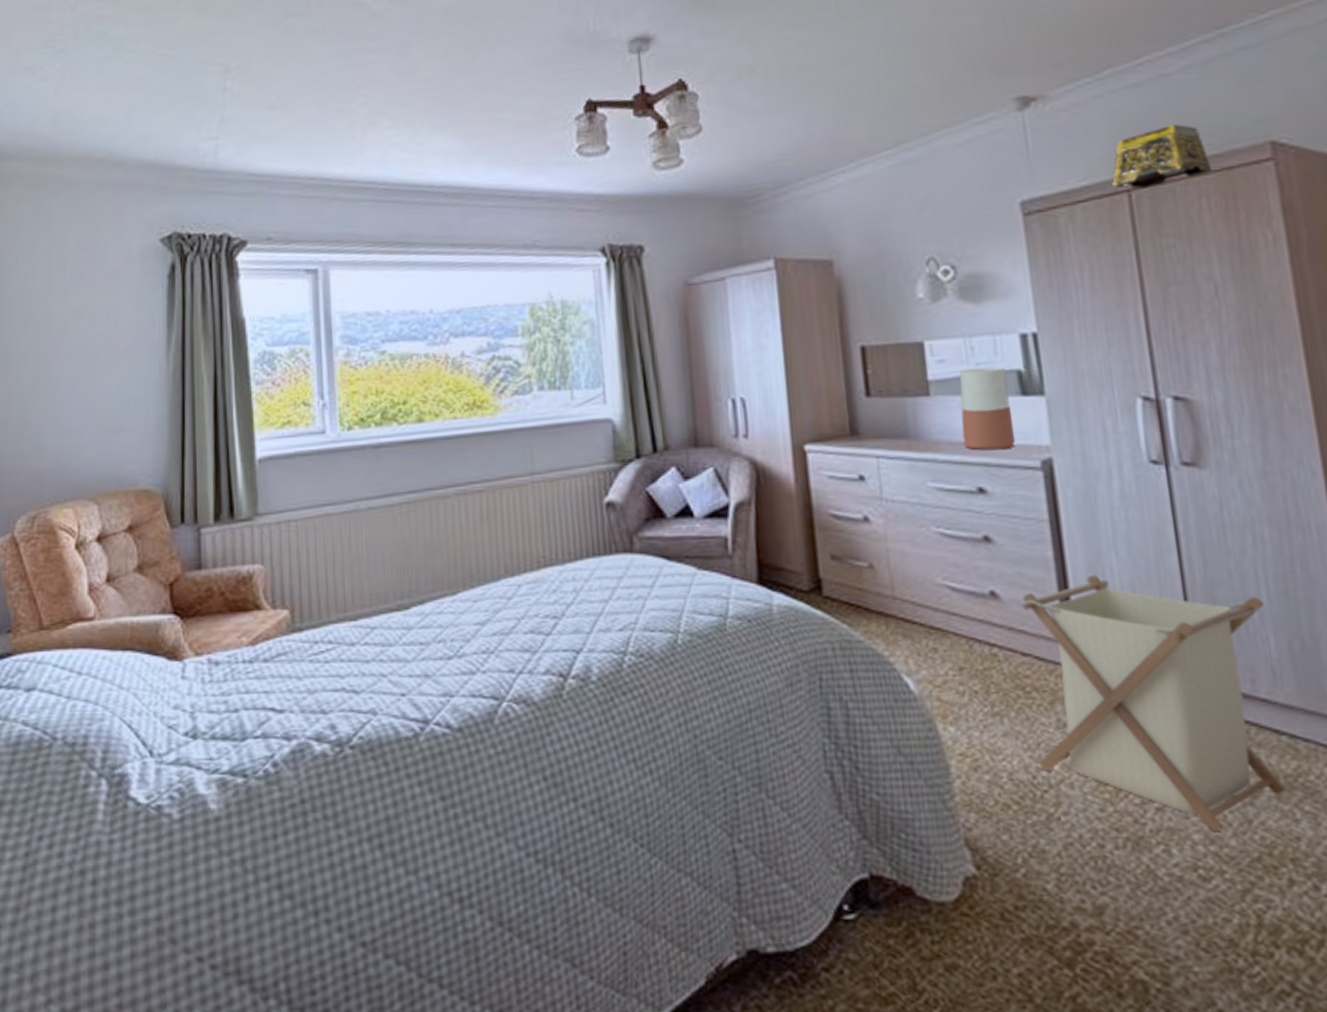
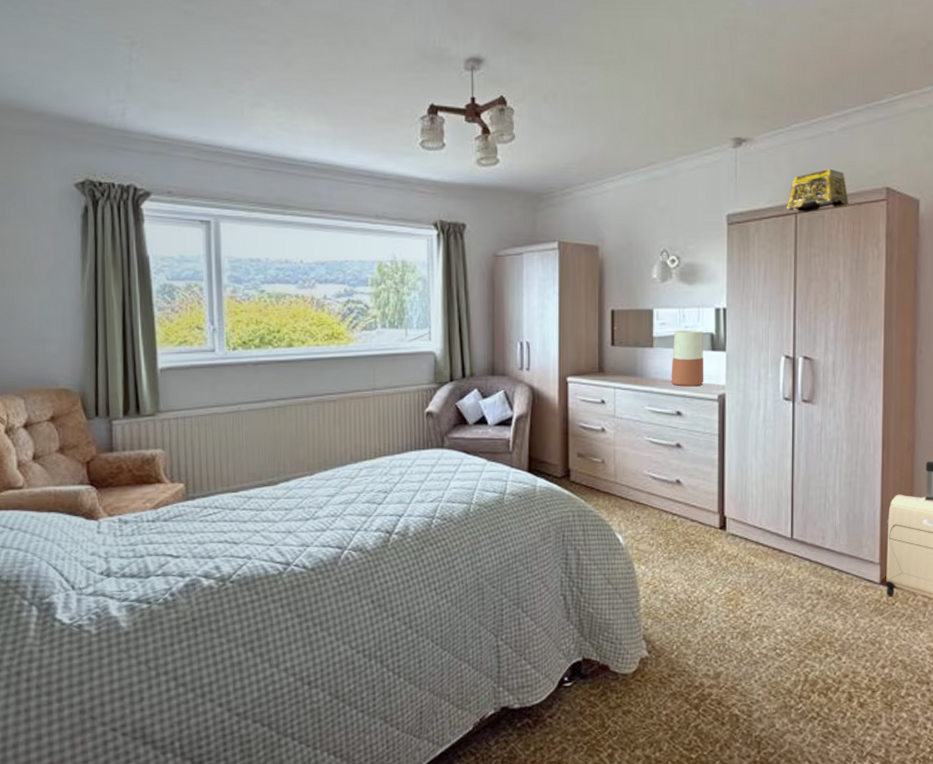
laundry basket: present [1022,574,1286,831] -> none [693,470,836,627]

